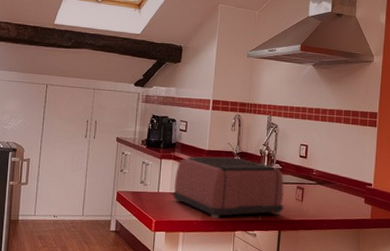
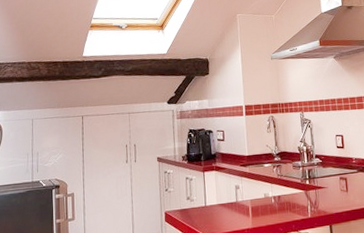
toaster: present [172,156,284,219] -> none [219,157,331,224]

